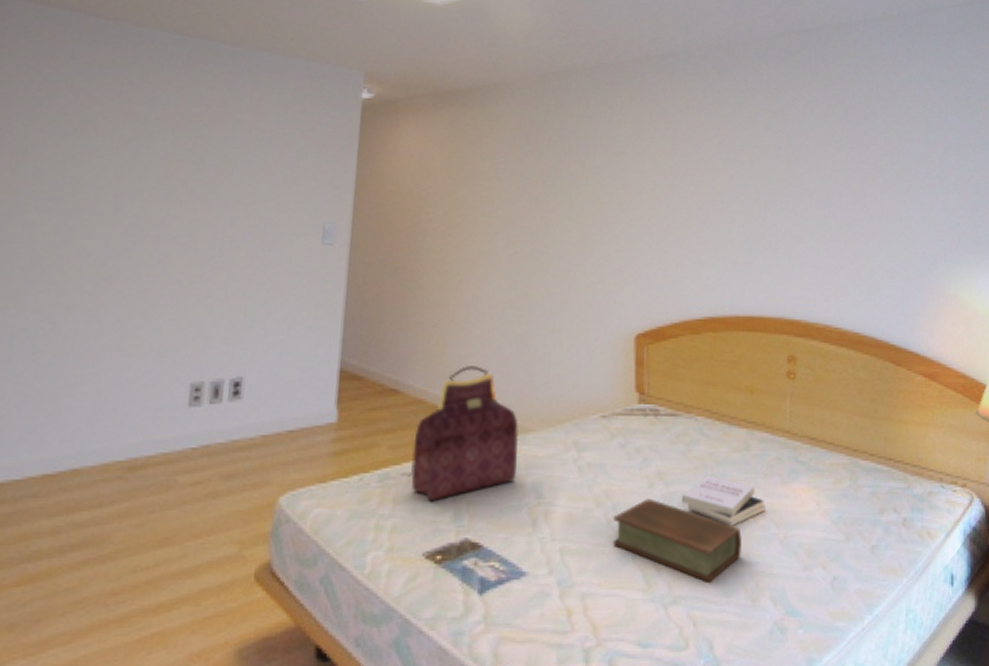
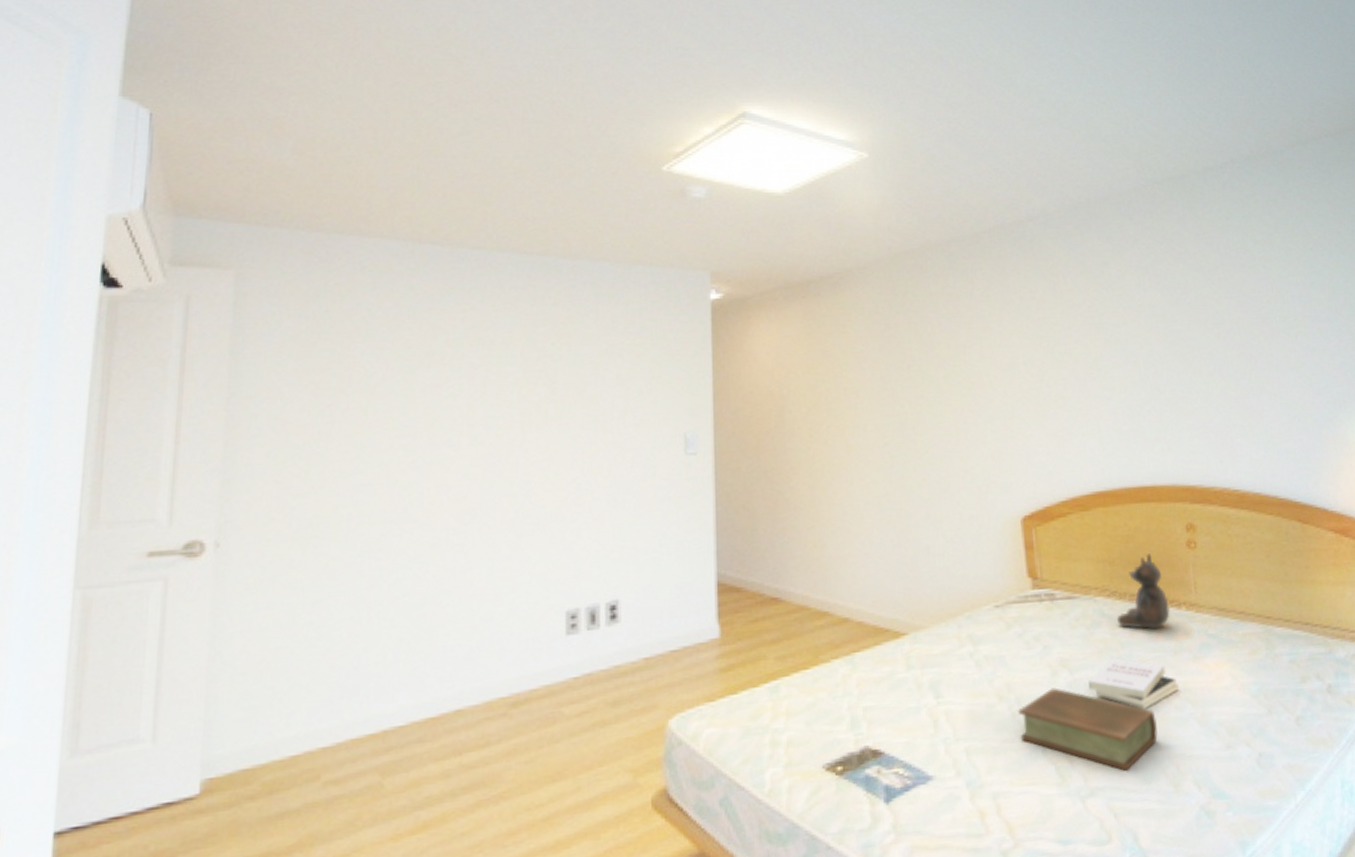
handbag: present [411,366,519,502] -> none [801,566,911,711]
stuffed bear: none [714,380,765,450] -> present [1116,553,1170,629]

